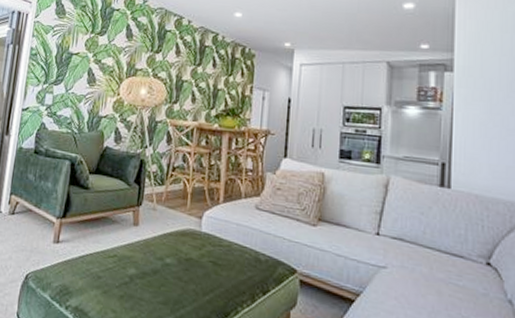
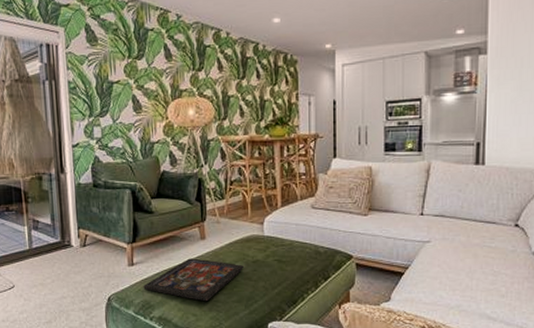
decorative tray: none [65,244,175,297] -> present [143,258,243,301]

